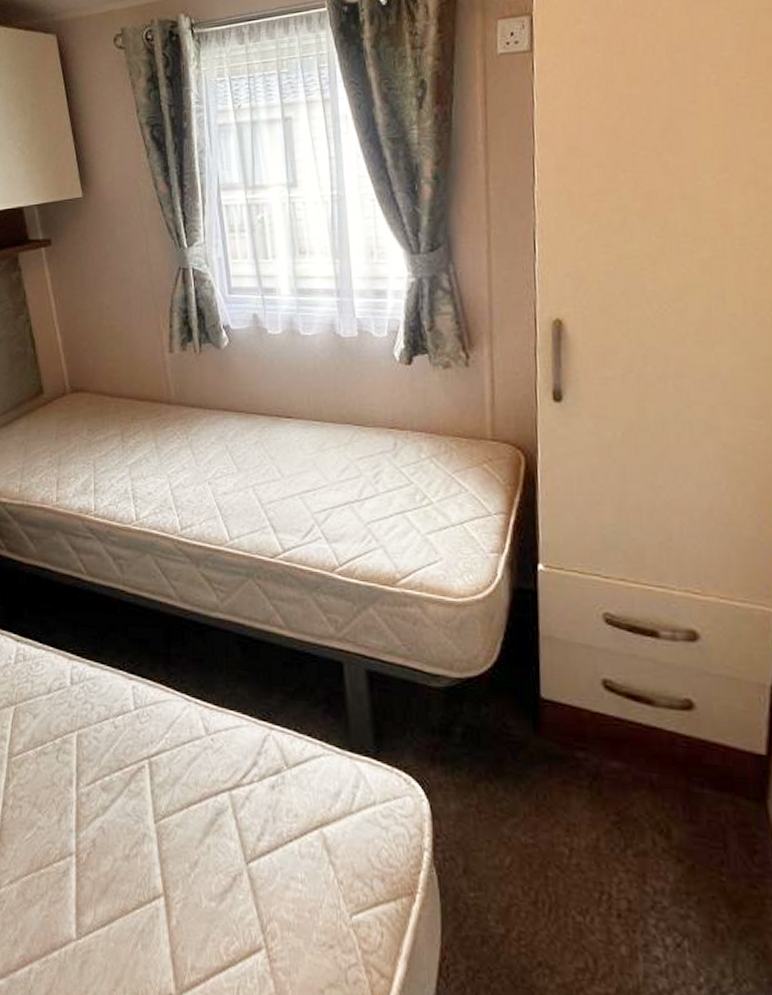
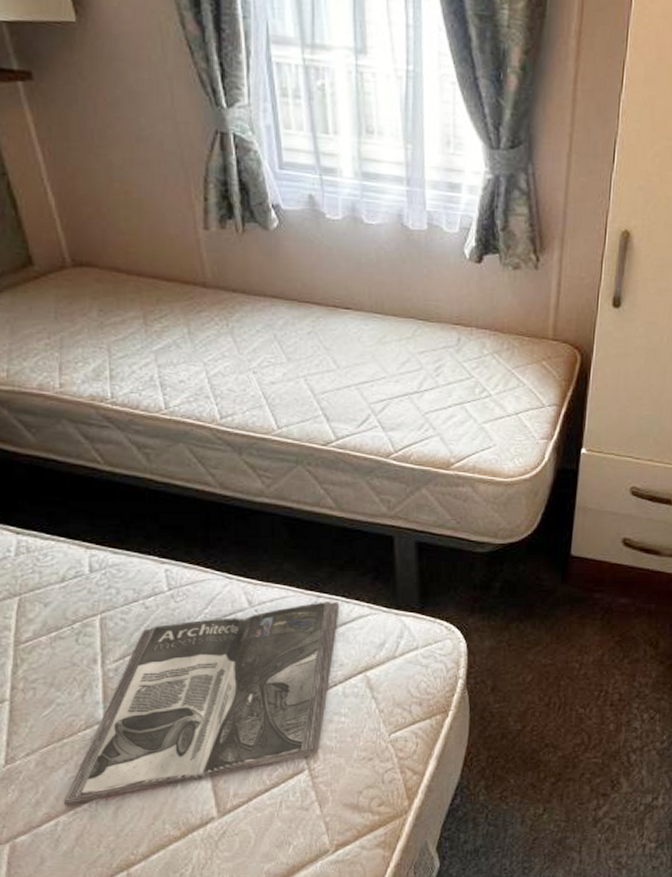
magazine: none [37,734,292,950] -> present [63,600,340,805]

